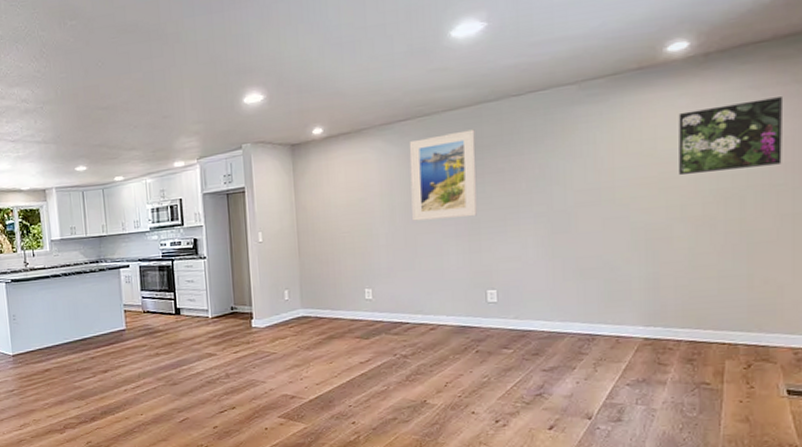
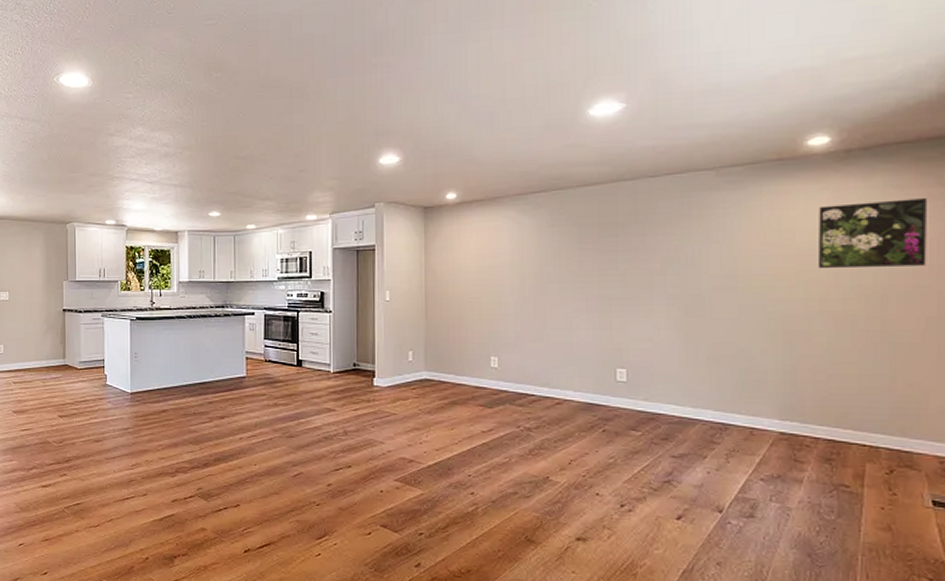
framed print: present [409,129,478,221] -> none [542,206,610,293]

